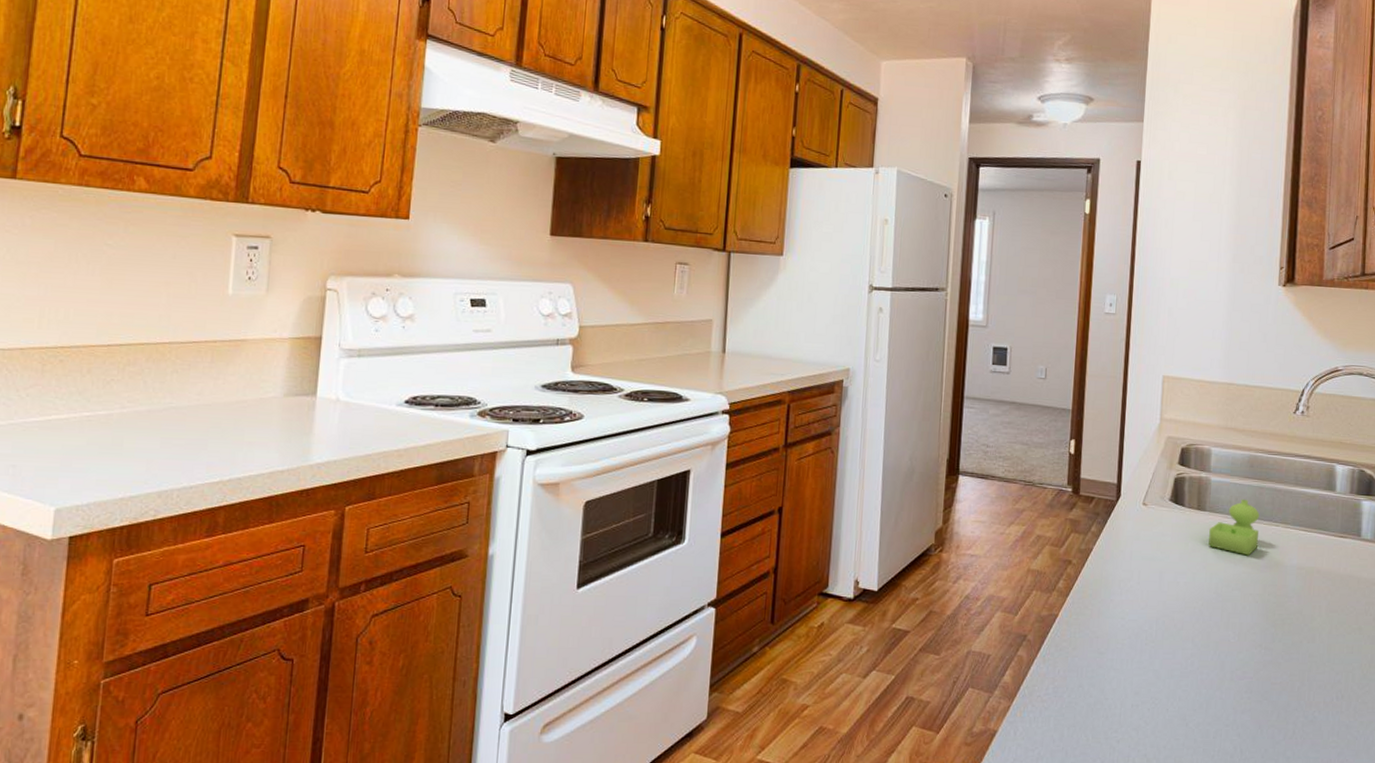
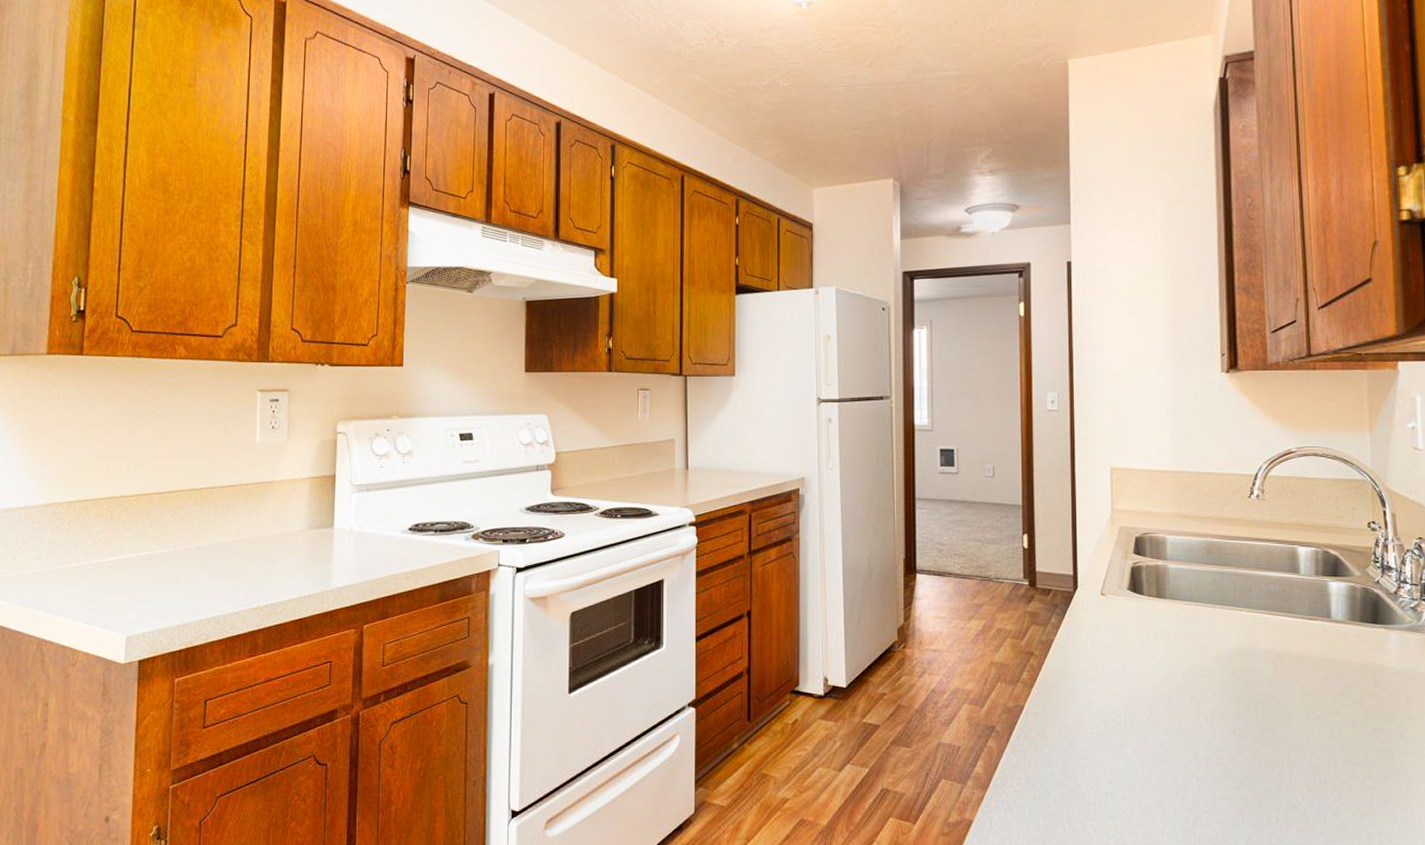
soap dispenser: present [1208,499,1260,556] -> none [1171,585,1223,641]

